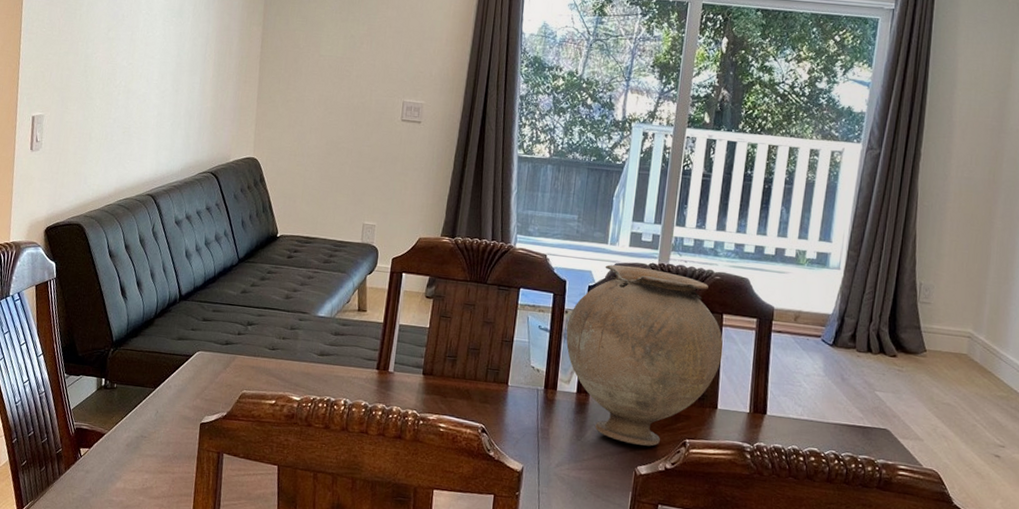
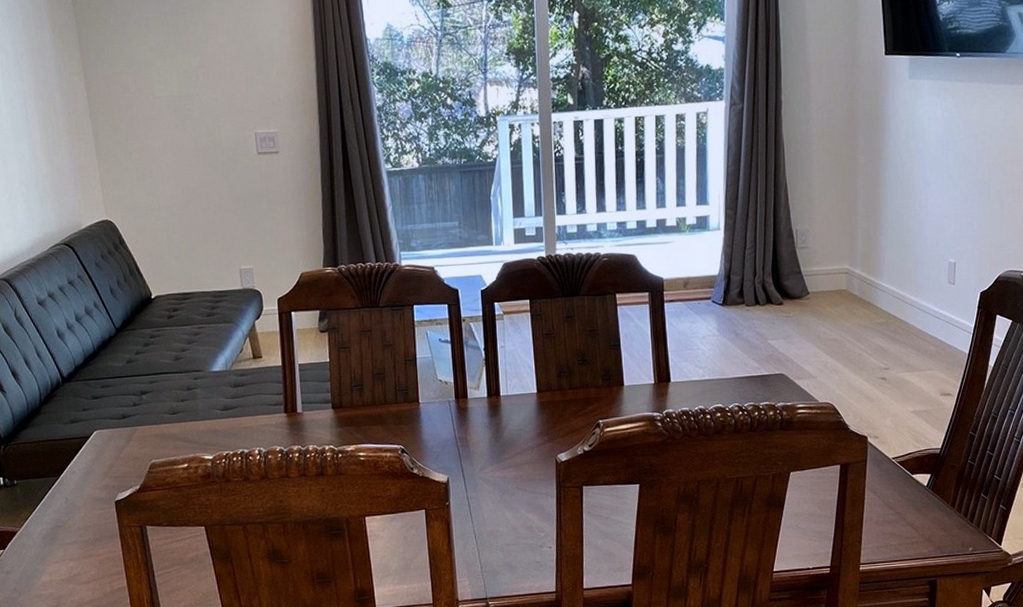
vase: present [566,264,723,446] -> none [466,262,621,435]

